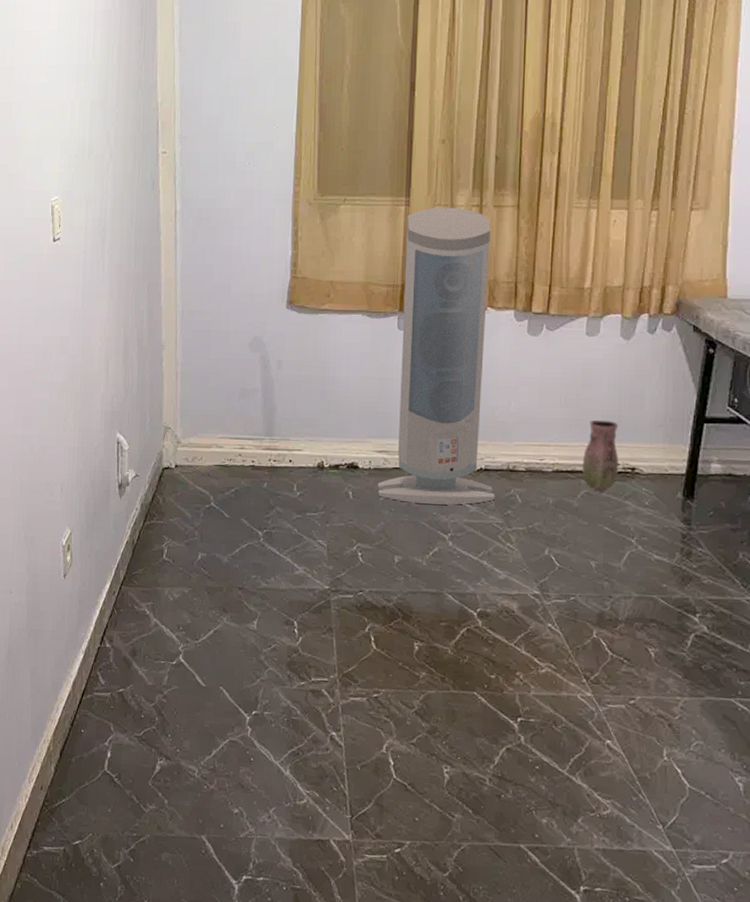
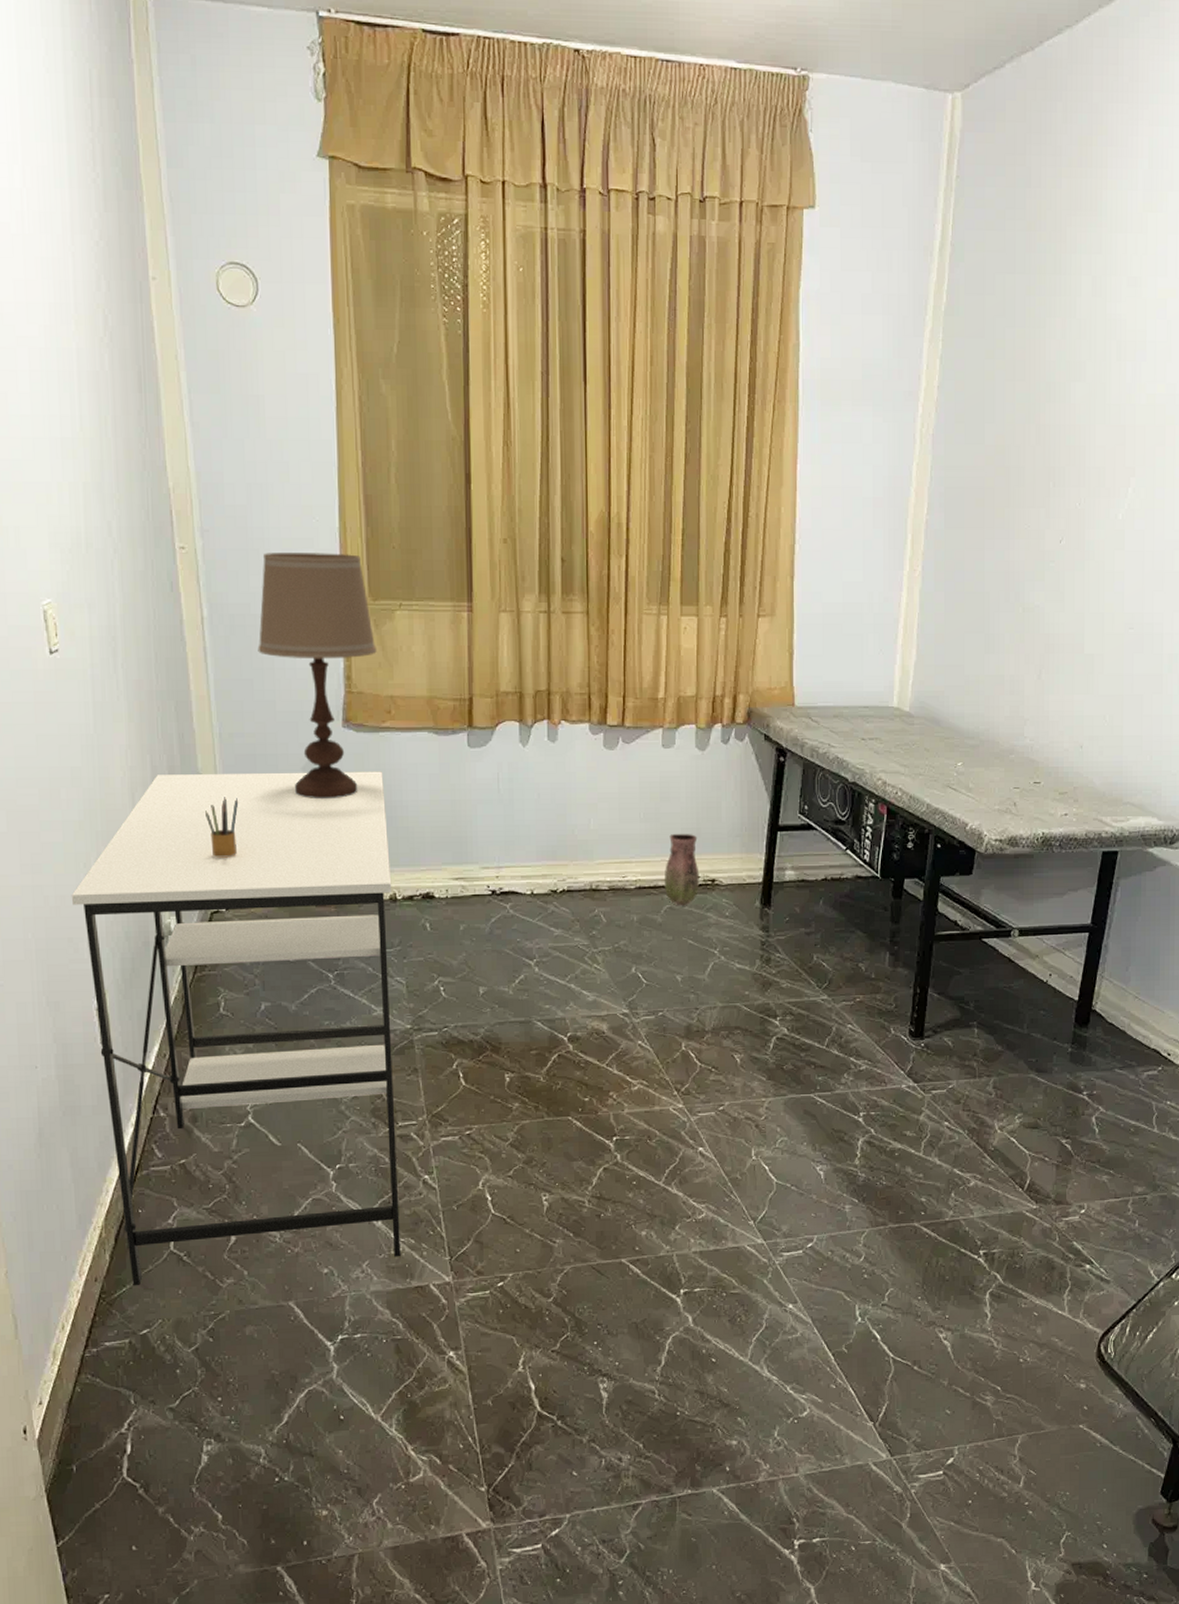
desk: none [51,345,321,808] -> present [71,771,401,1286]
pencil box: none [165,367,193,421] -> present [205,797,239,858]
table lamp: none [219,155,321,372] -> present [257,553,377,798]
air purifier: present [377,207,495,505] -> none [456,613,579,931]

